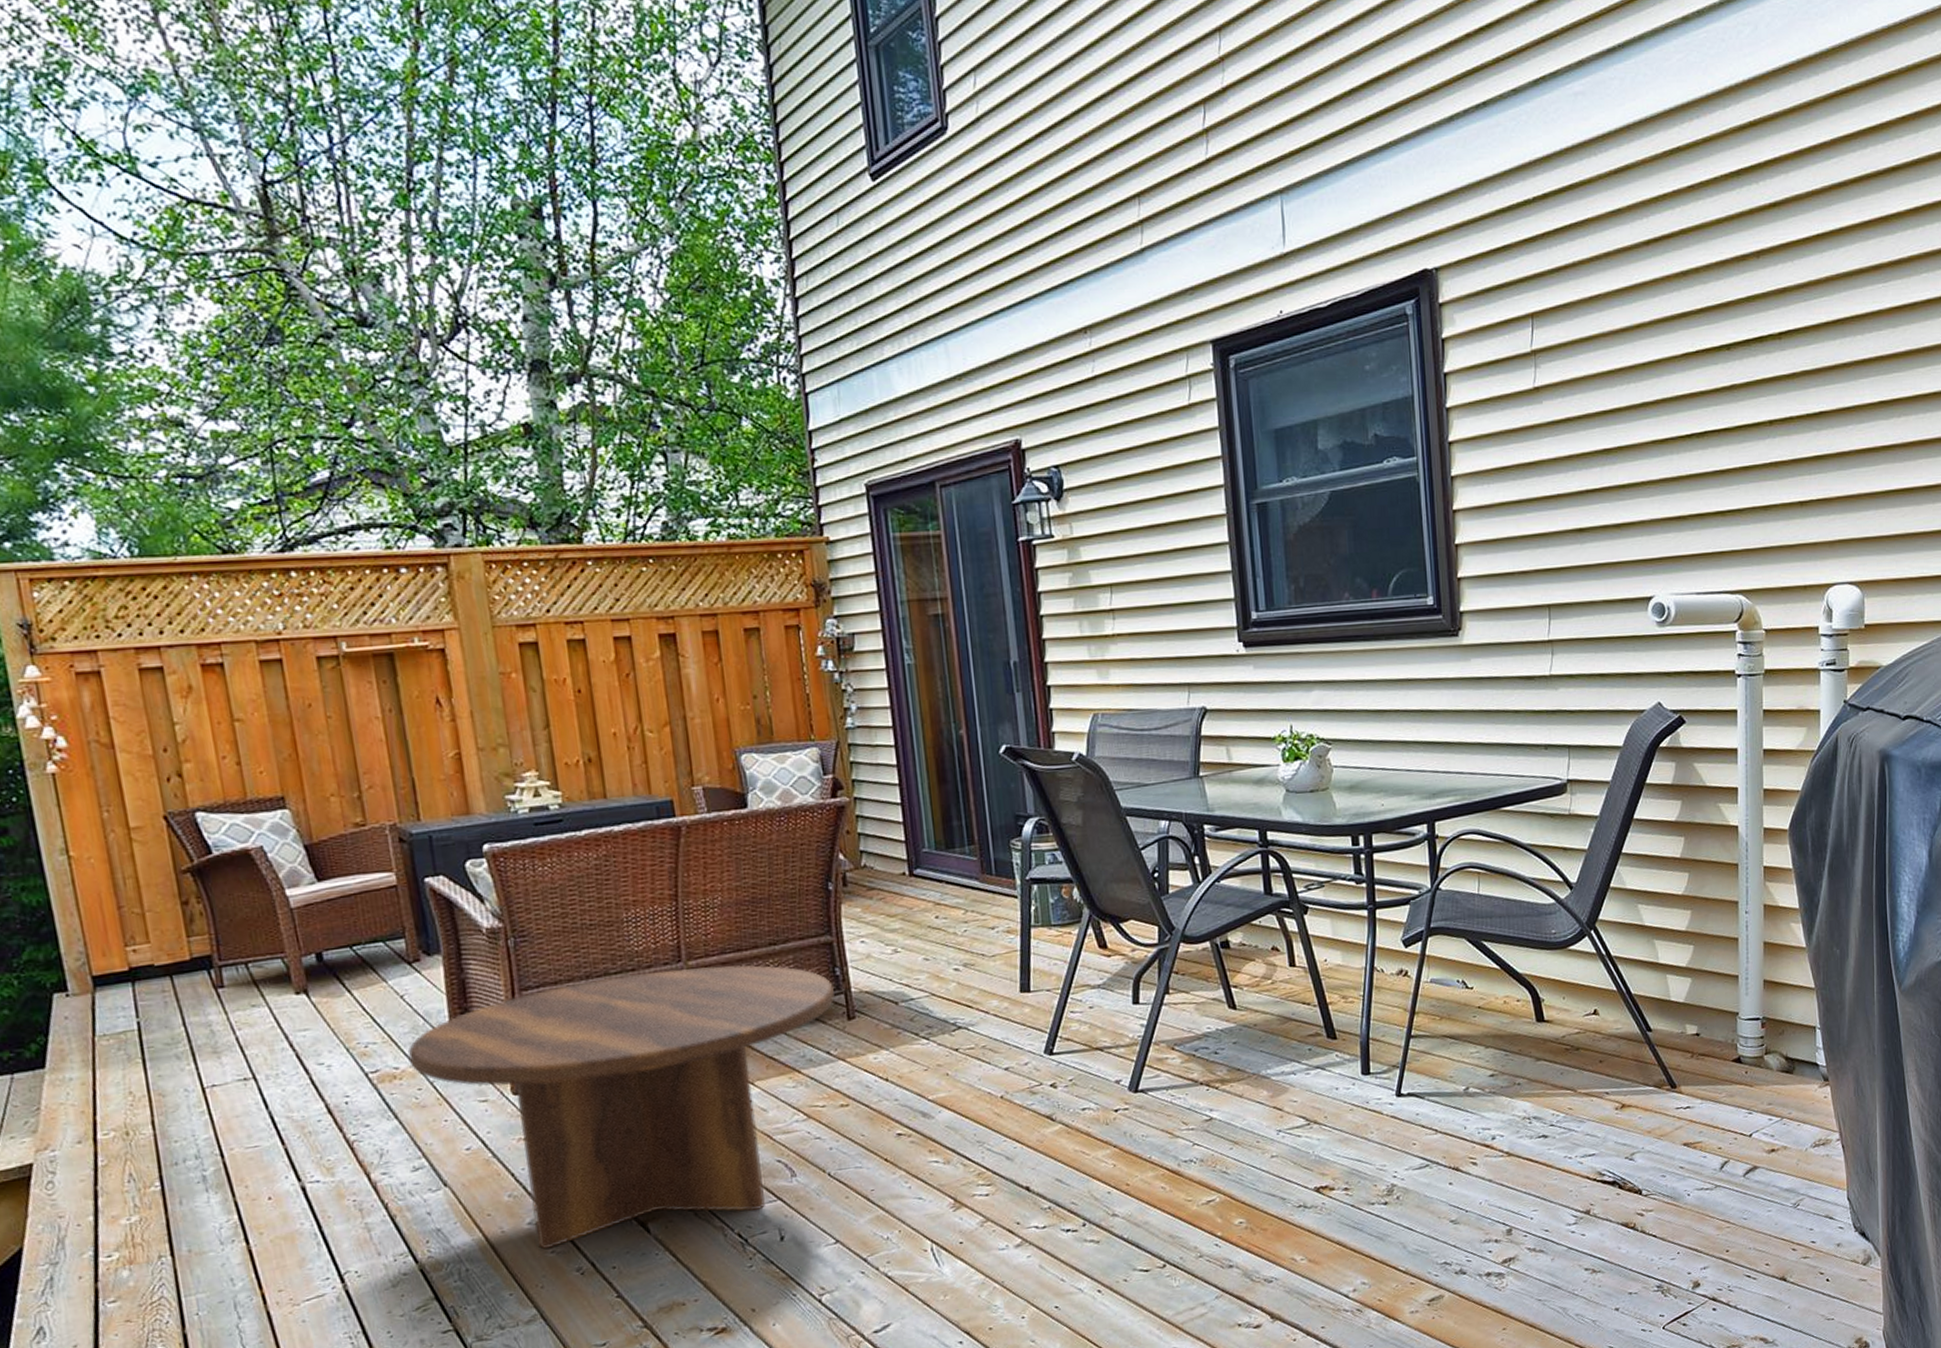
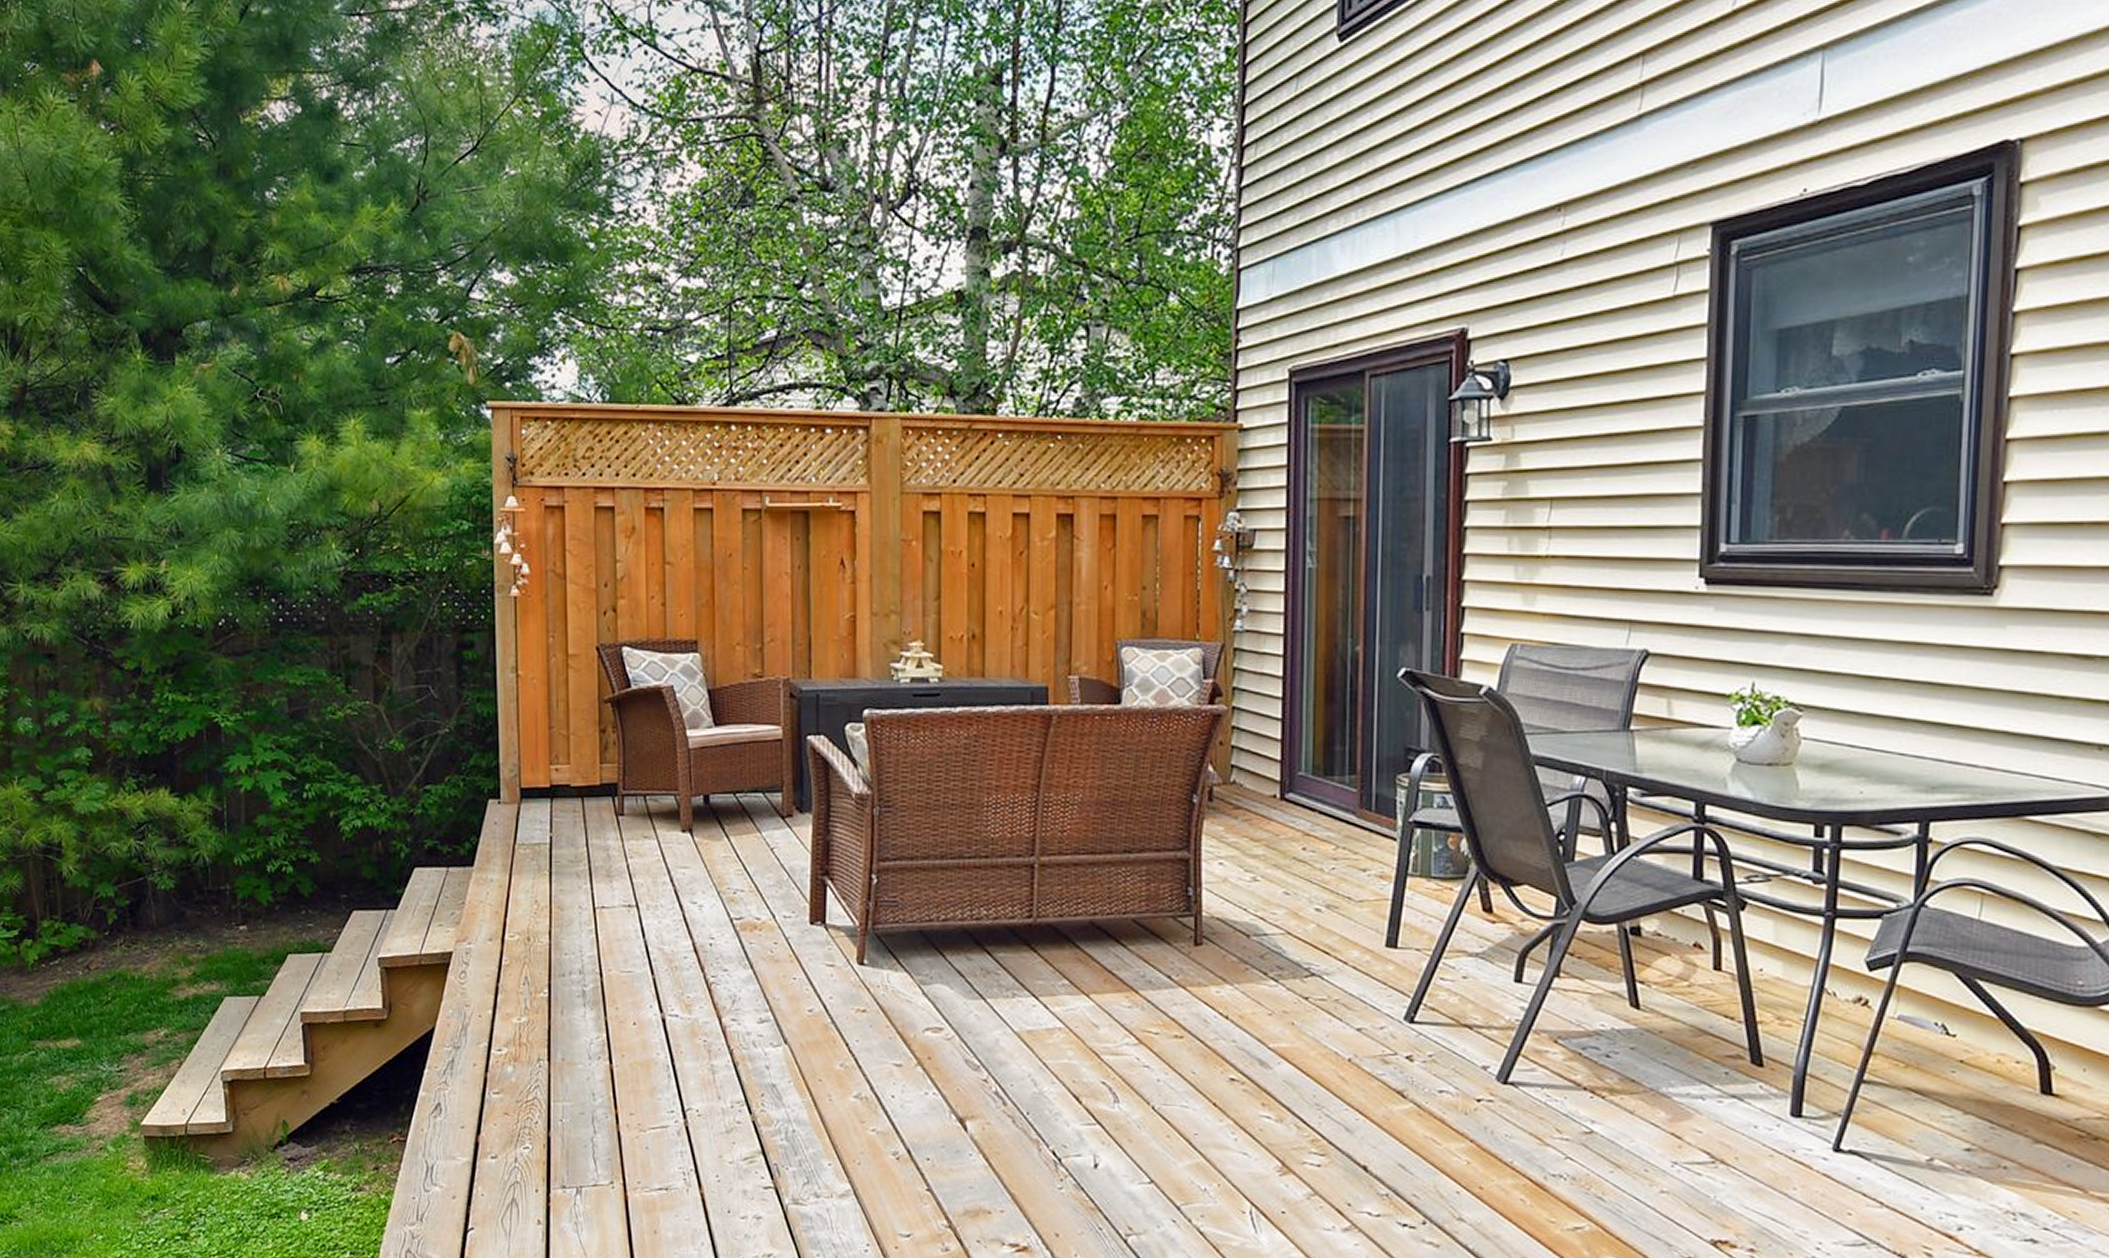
coffee table: present [407,965,836,1250] -> none [770,860,1185,1131]

